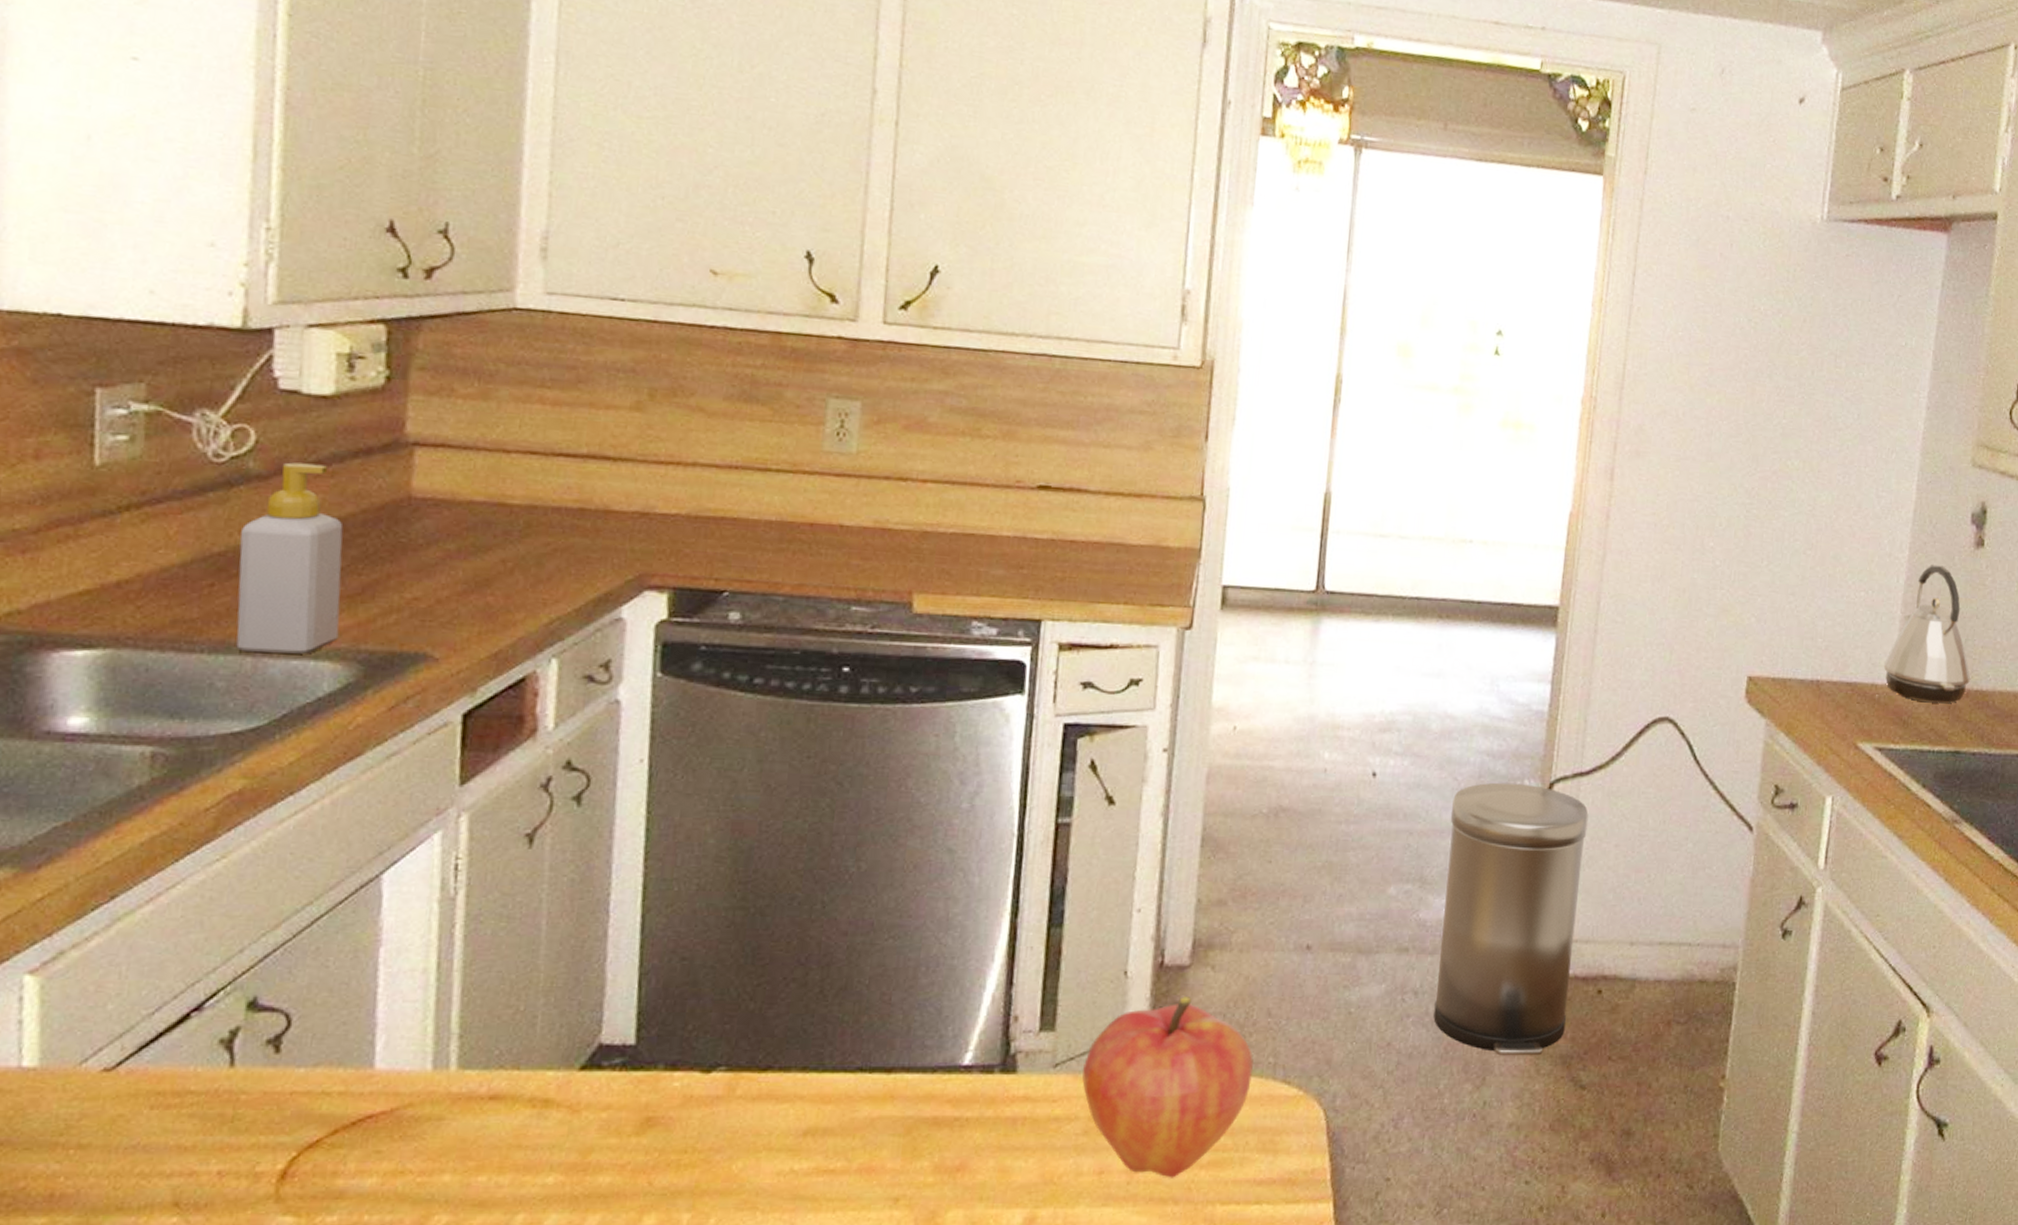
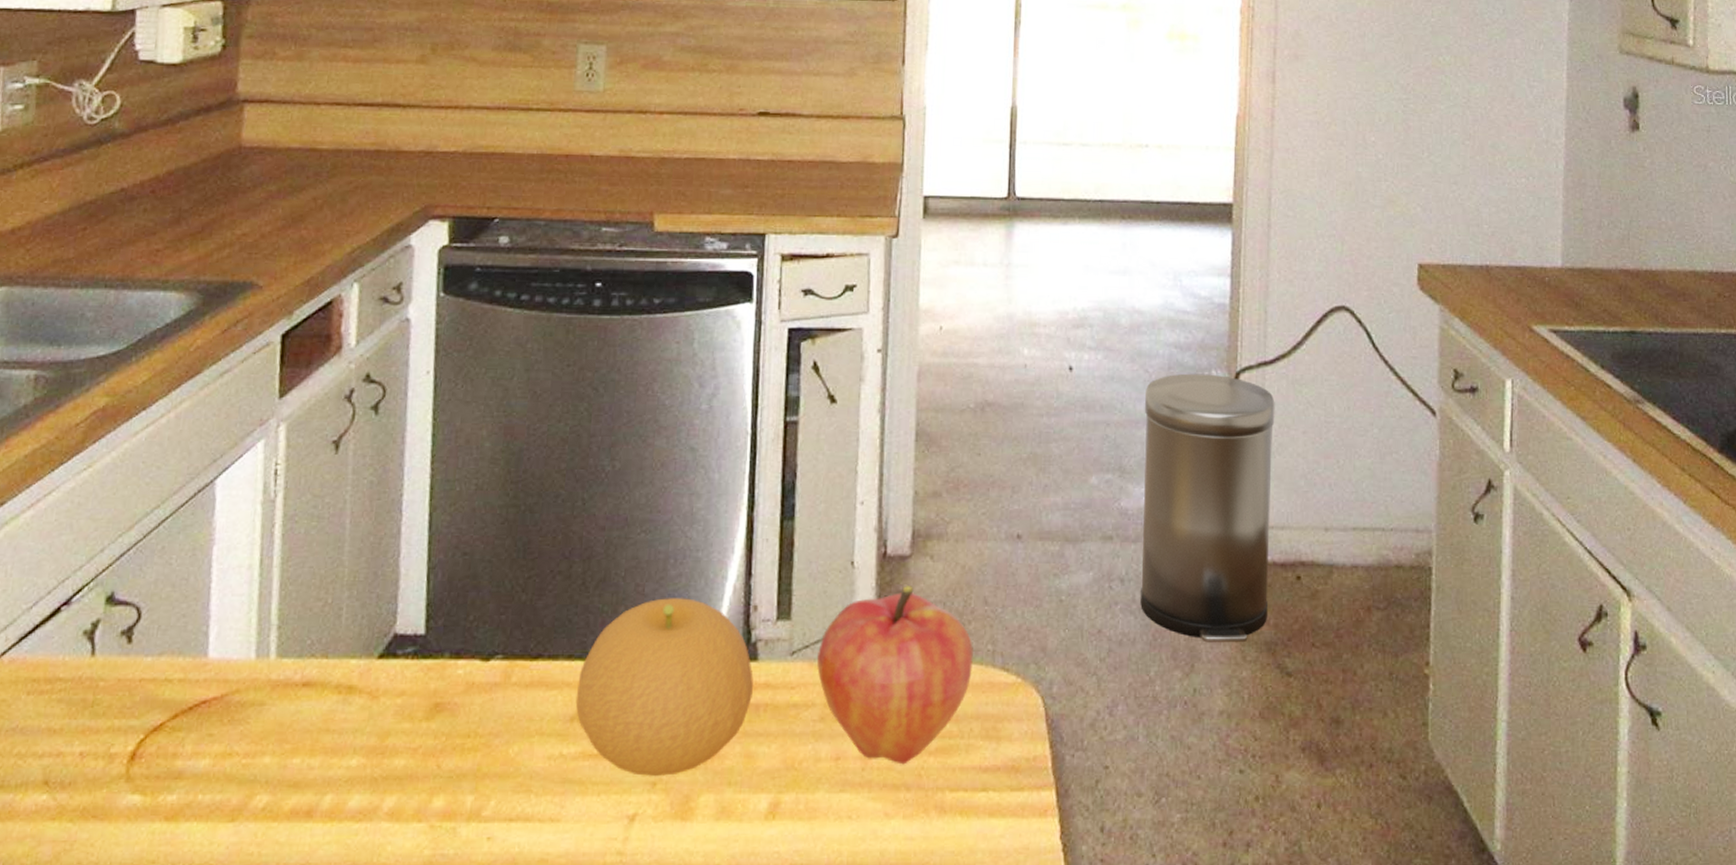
soap bottle: present [236,462,344,654] -> none [102,121,188,286]
fruit: none [809,1007,1011,1192] -> present [575,598,753,776]
kettle: present [1884,565,1970,704] -> none [1551,149,1638,285]

